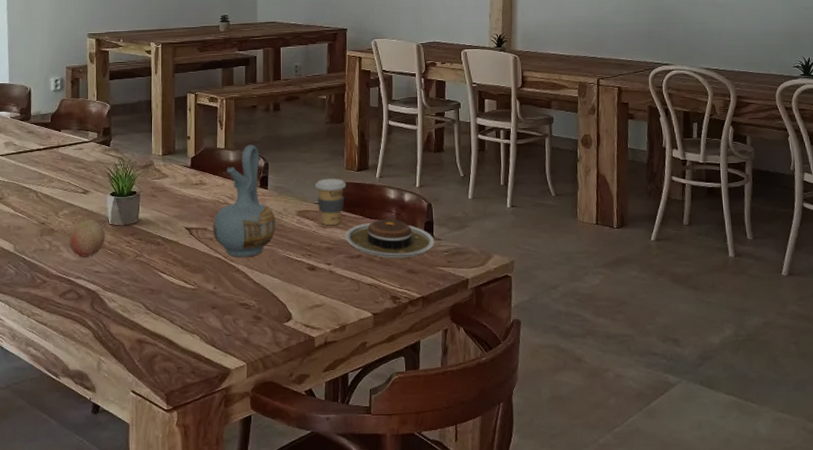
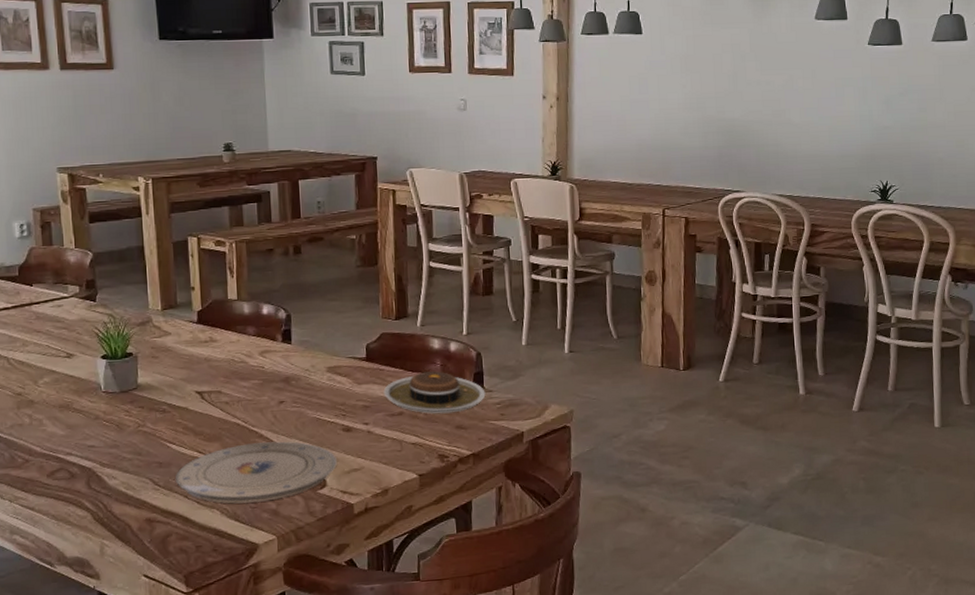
fruit: present [69,219,106,257] -> none [53,386,99,431]
plate: none [164,276,303,331] -> present [176,441,338,504]
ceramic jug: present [213,145,276,257] -> none [228,294,303,422]
coffee cup: present [314,178,346,226] -> none [346,328,383,382]

